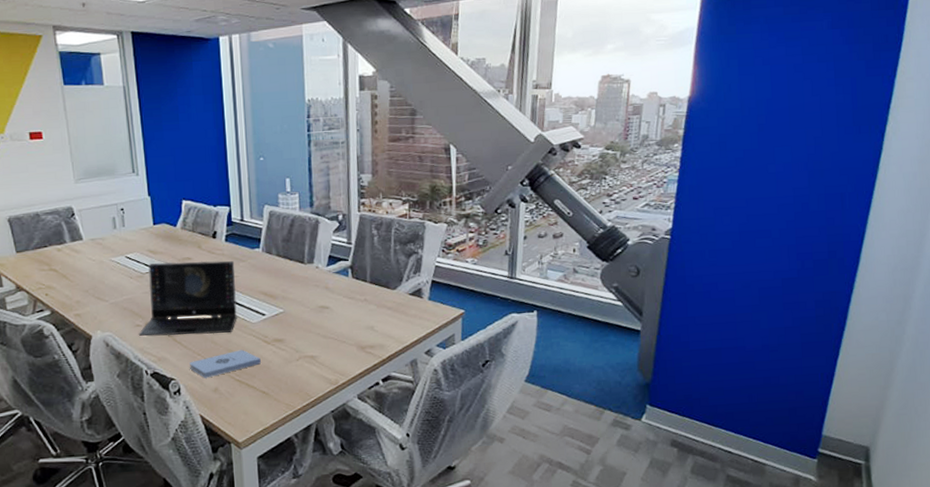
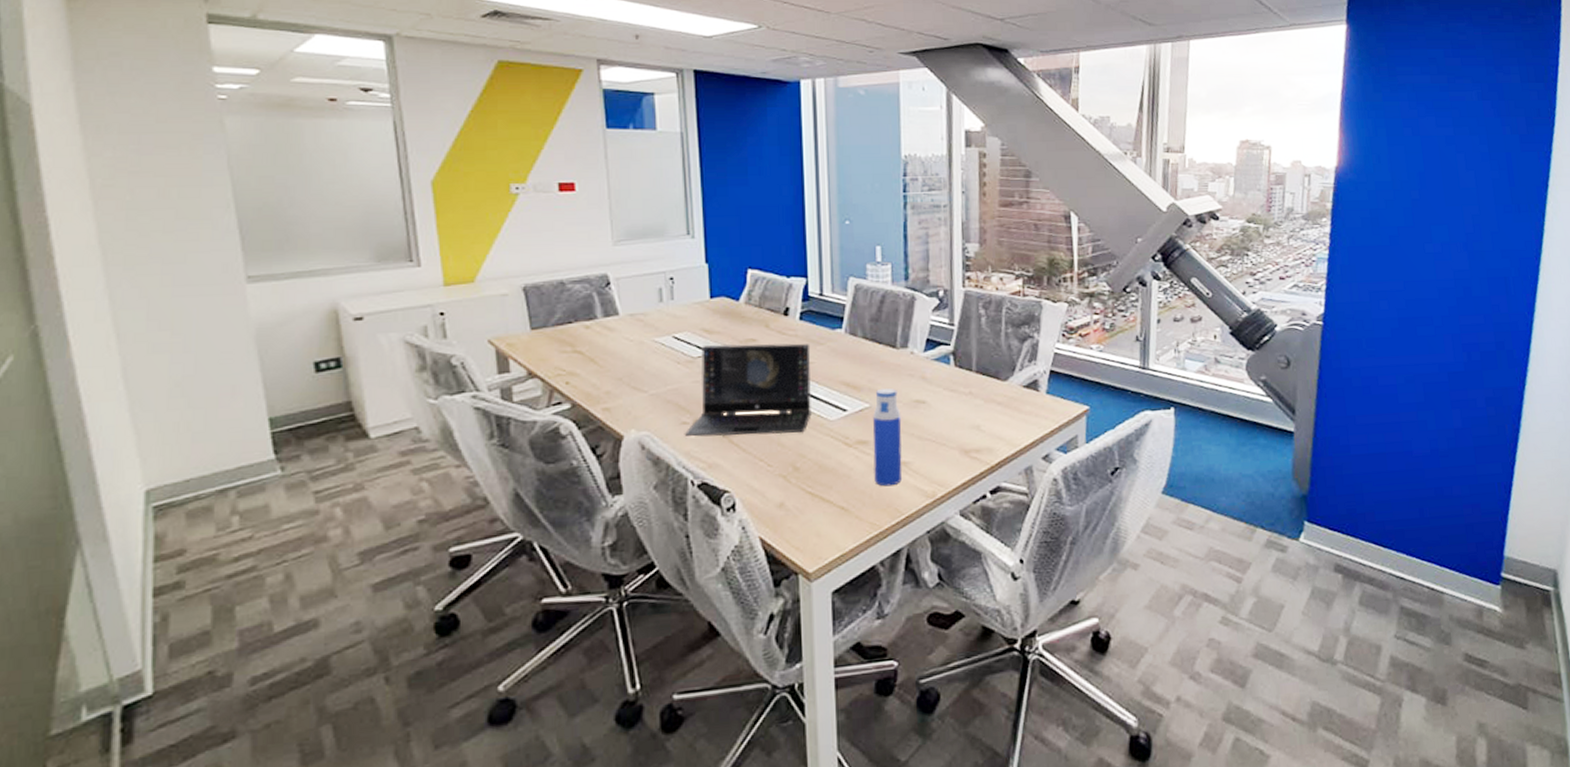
notepad: present [190,350,261,378] -> none [749,454,840,491]
water bottle: none [286,297,311,376] -> present [873,388,902,487]

